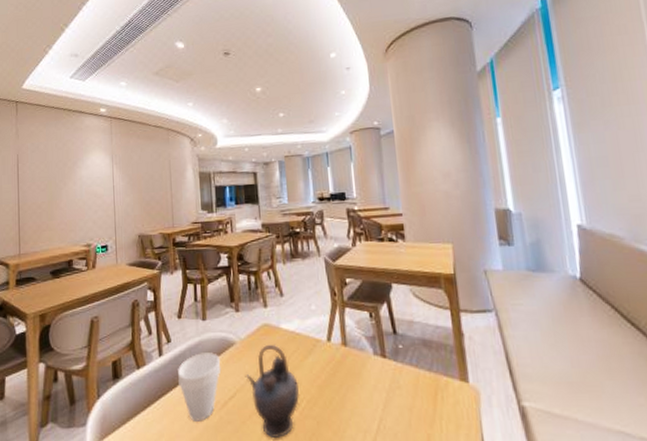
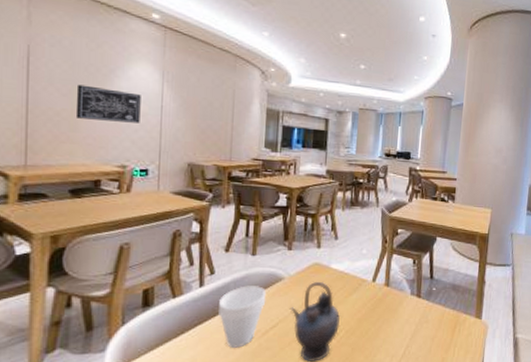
wall art: none [51,178,98,208] -> present [75,84,141,123]

